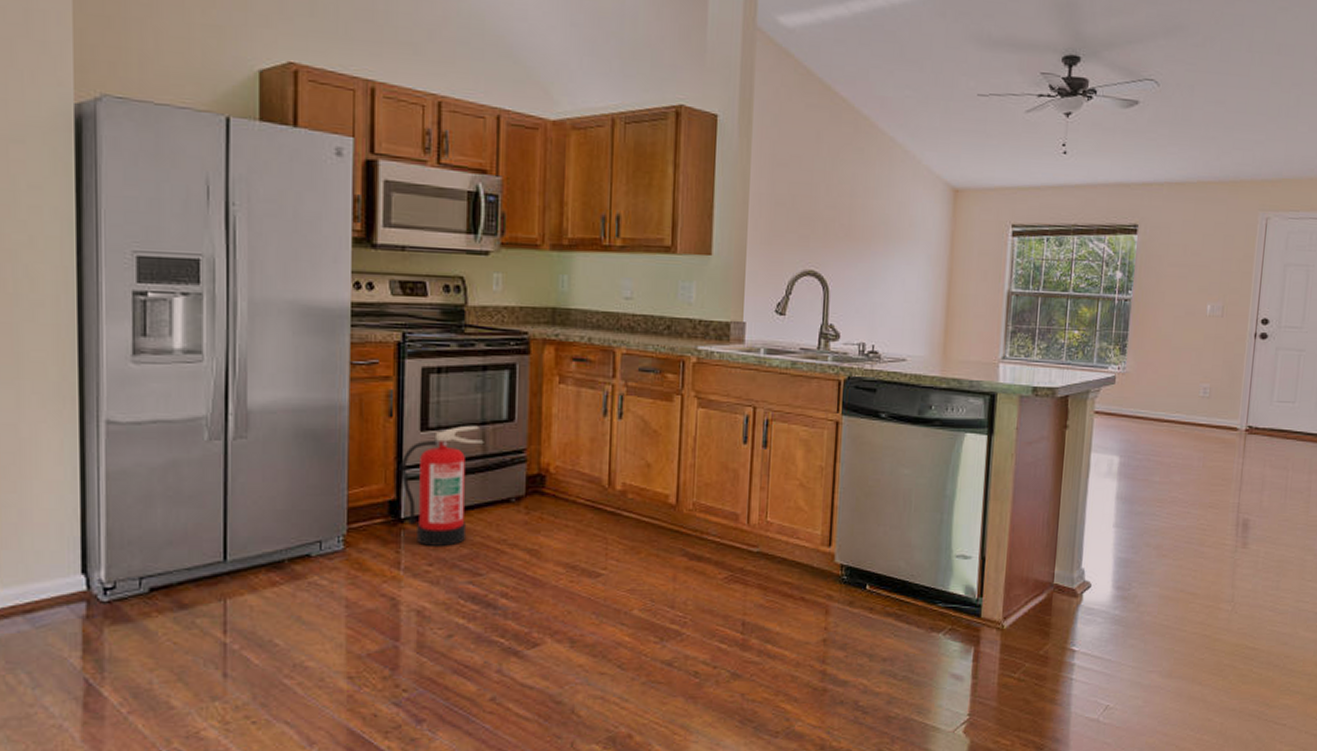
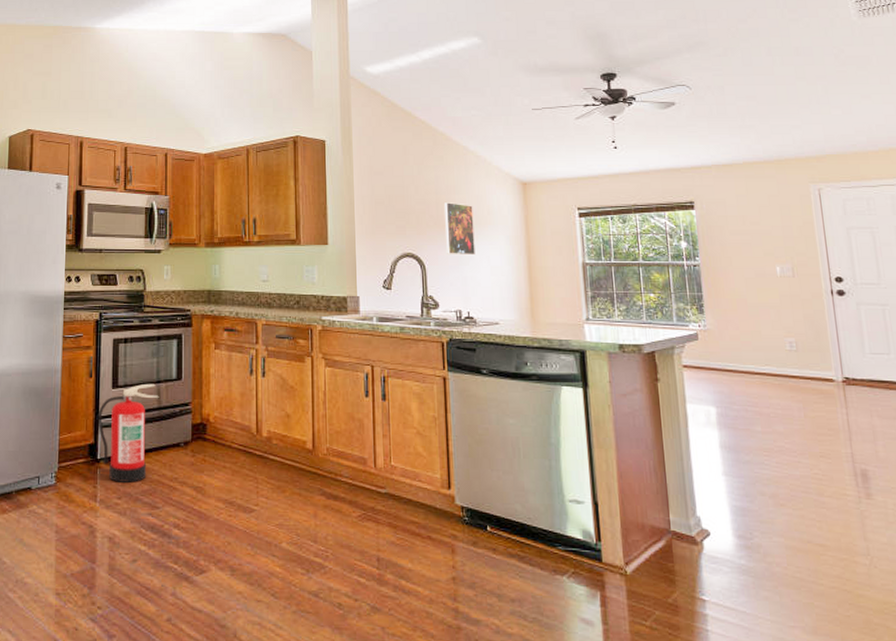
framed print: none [856,208,893,277] -> present [444,202,475,256]

